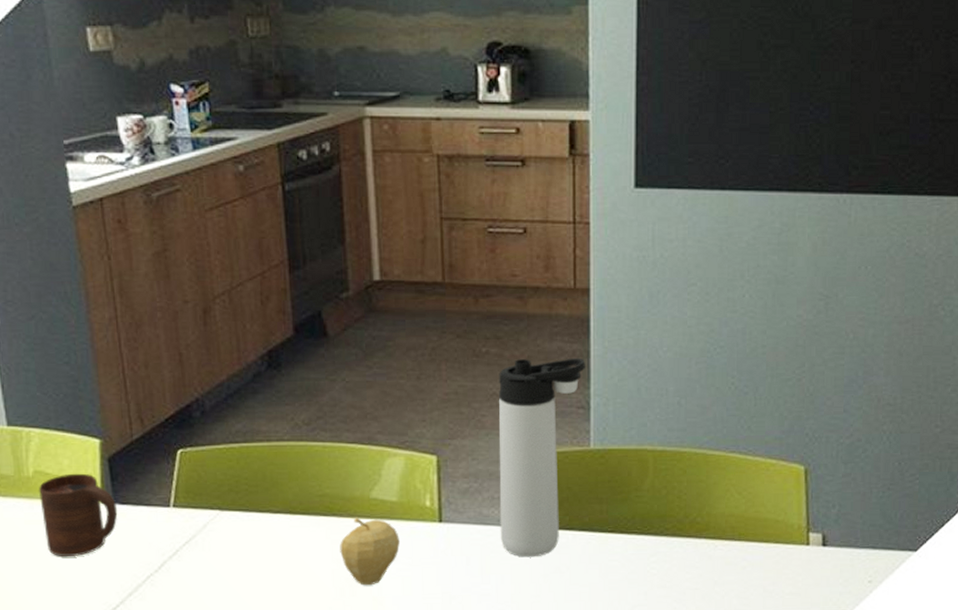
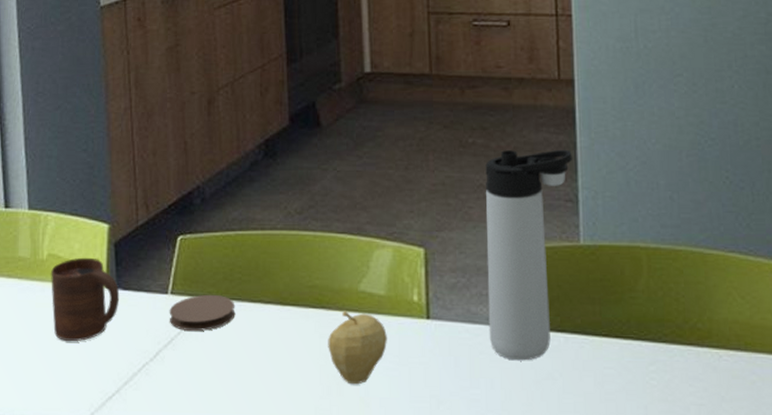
coaster: none [172,506,243,542] -> present [169,294,235,331]

